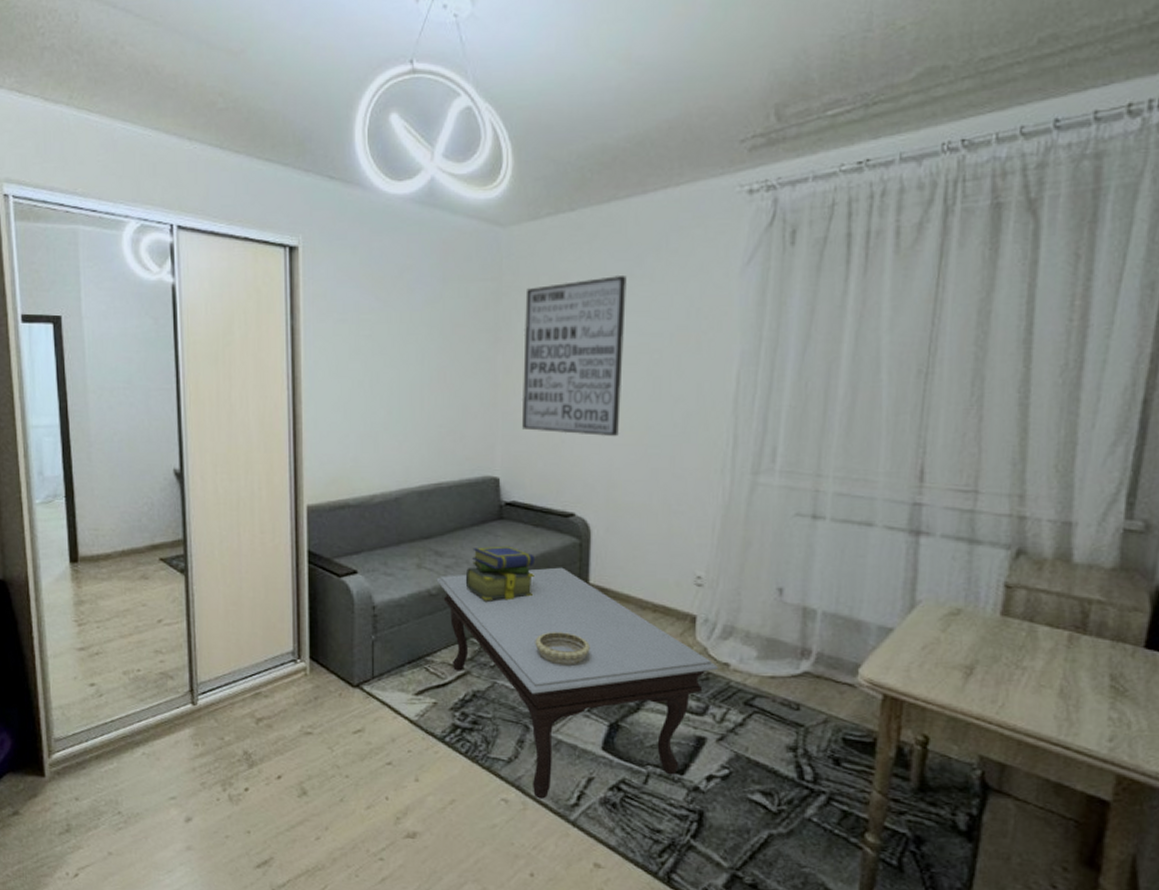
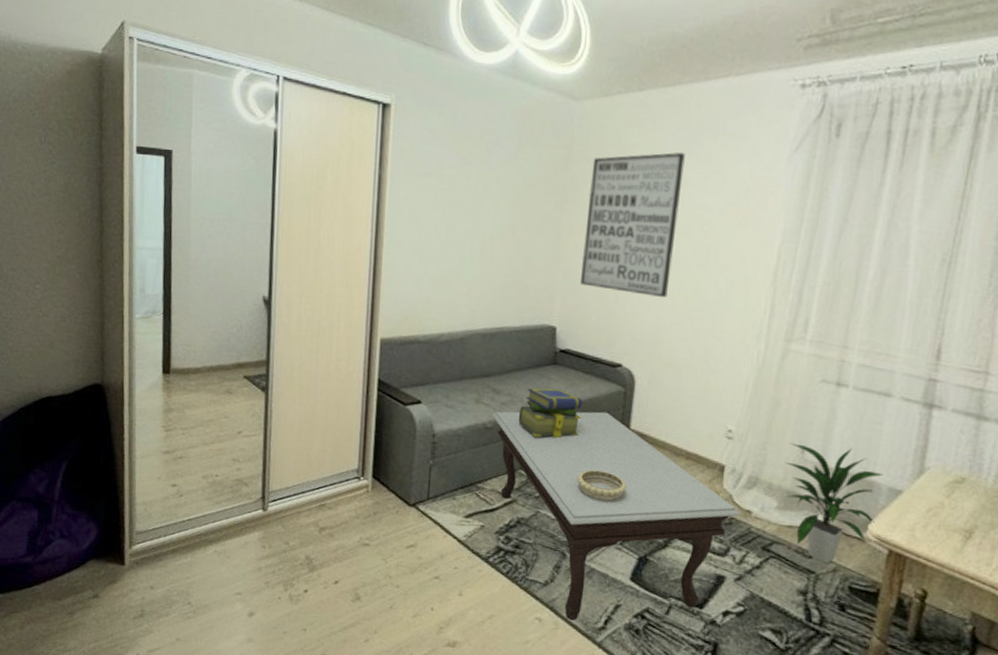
indoor plant: none [762,585,871,714] -> present [785,443,884,564]

